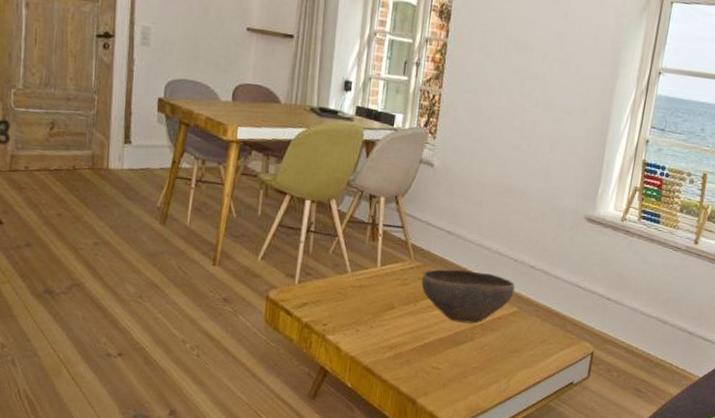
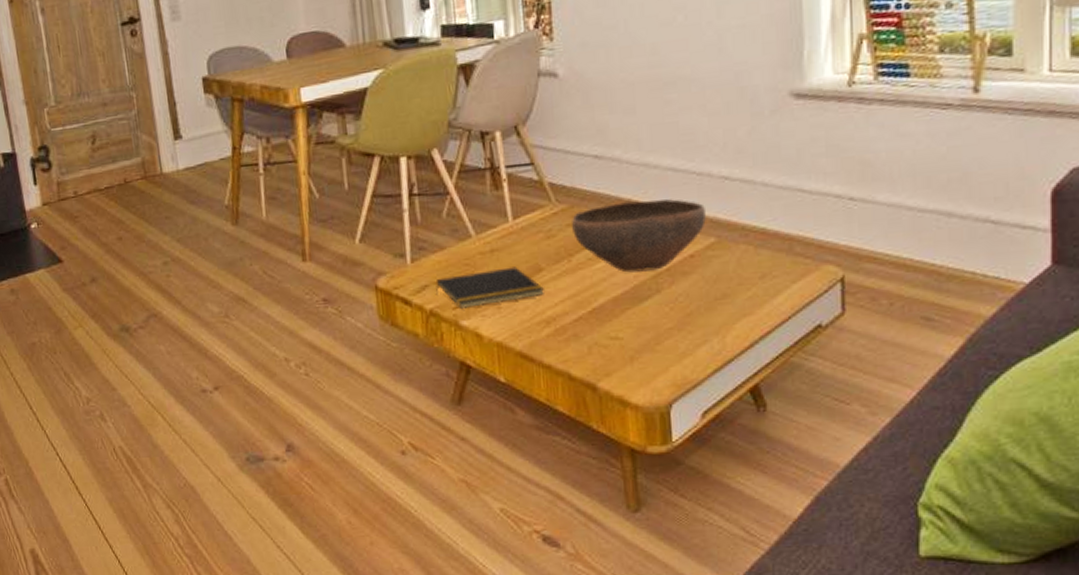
notepad: none [313,299,393,327] -> present [435,267,544,308]

